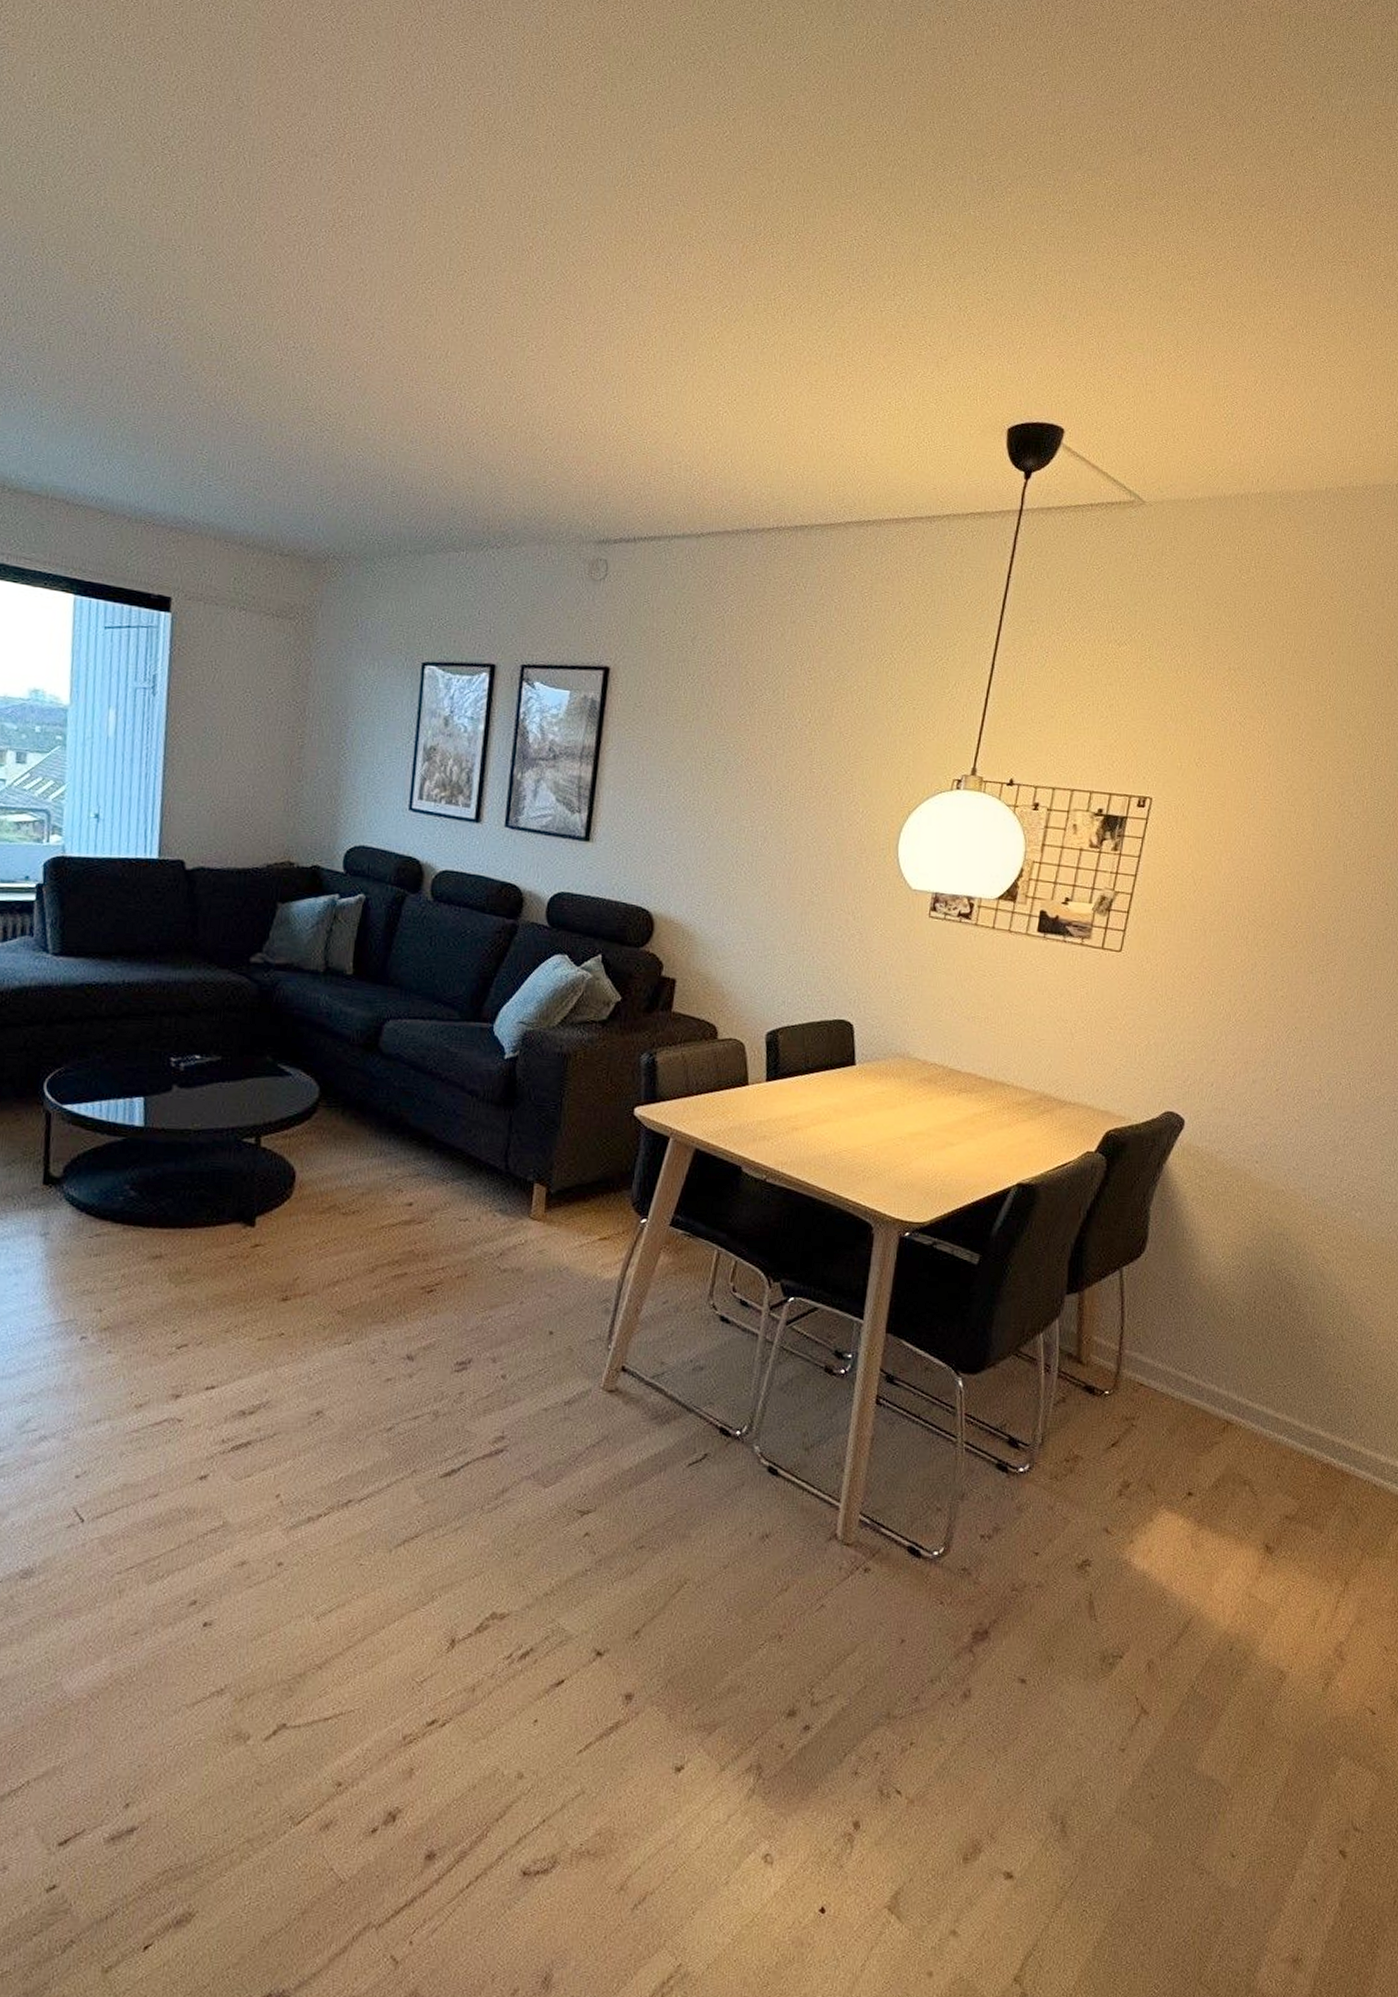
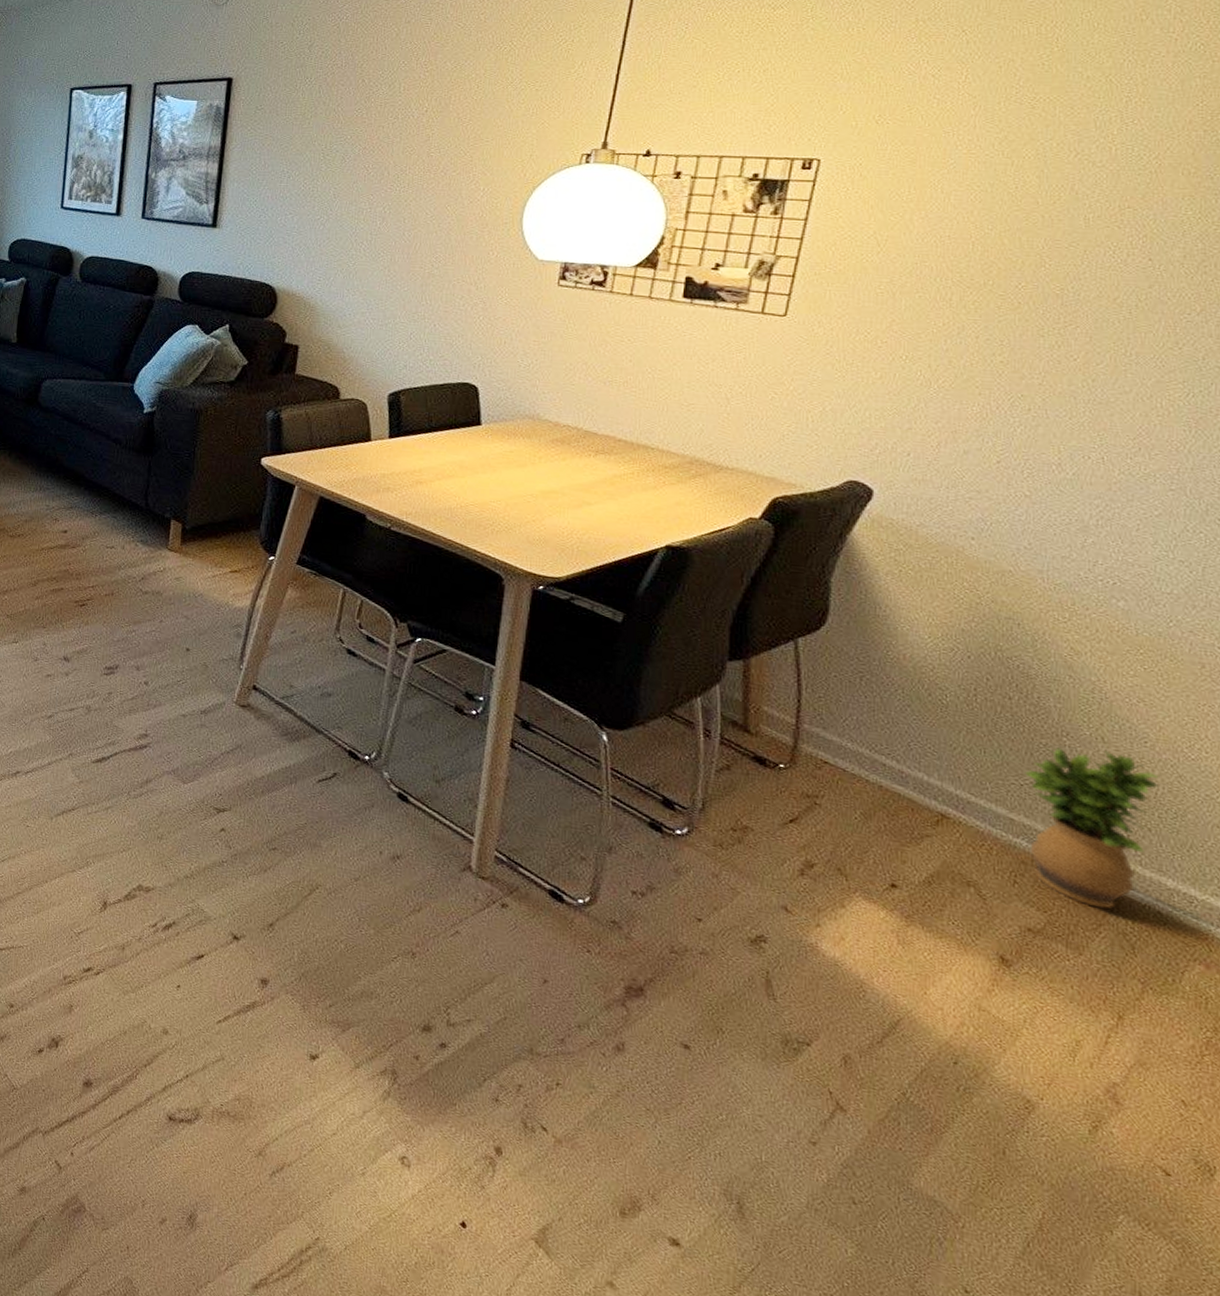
potted plant: none [1287,1348,1379,1489] -> present [1024,748,1159,909]

